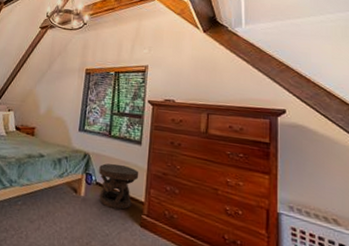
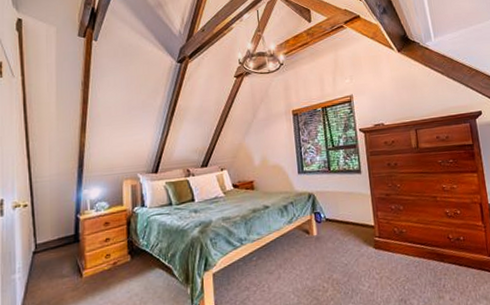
carved stool: present [99,163,139,210] -> none [326,196,365,240]

